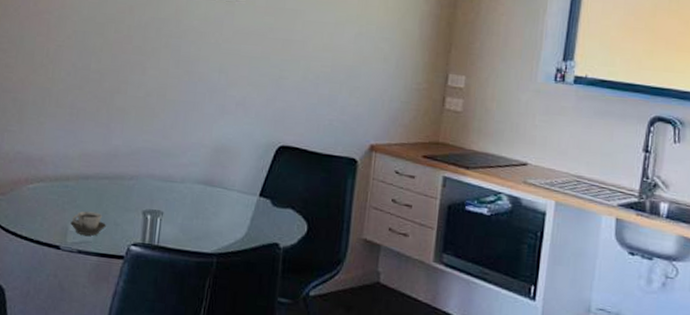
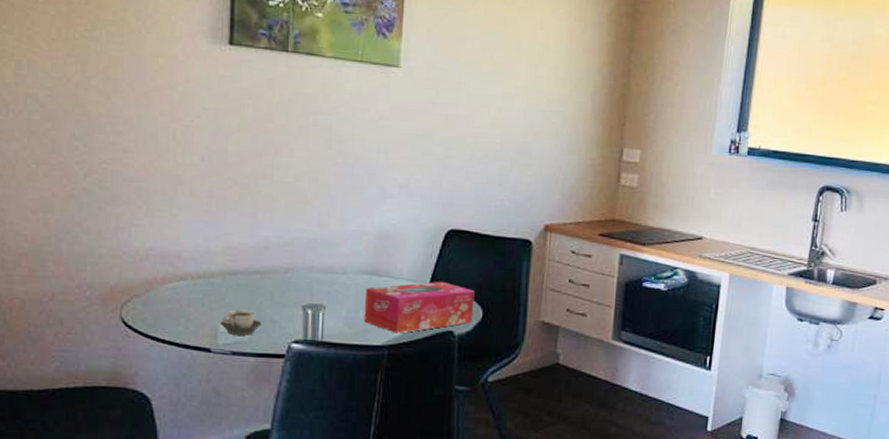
tissue box: none [197,194,301,243] -> present [364,281,475,334]

